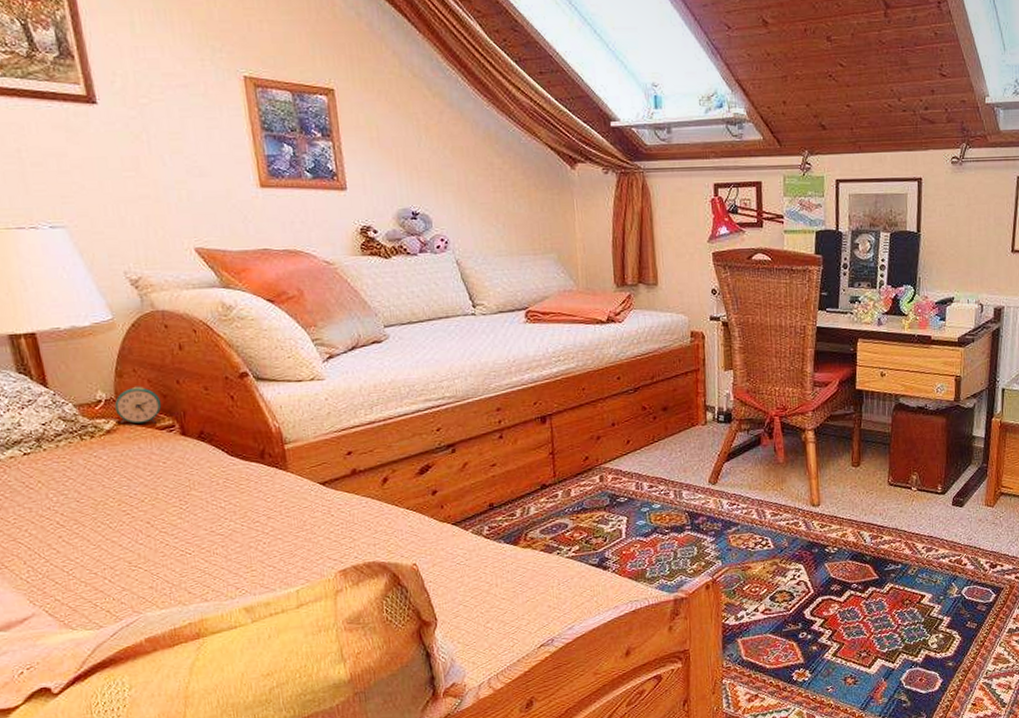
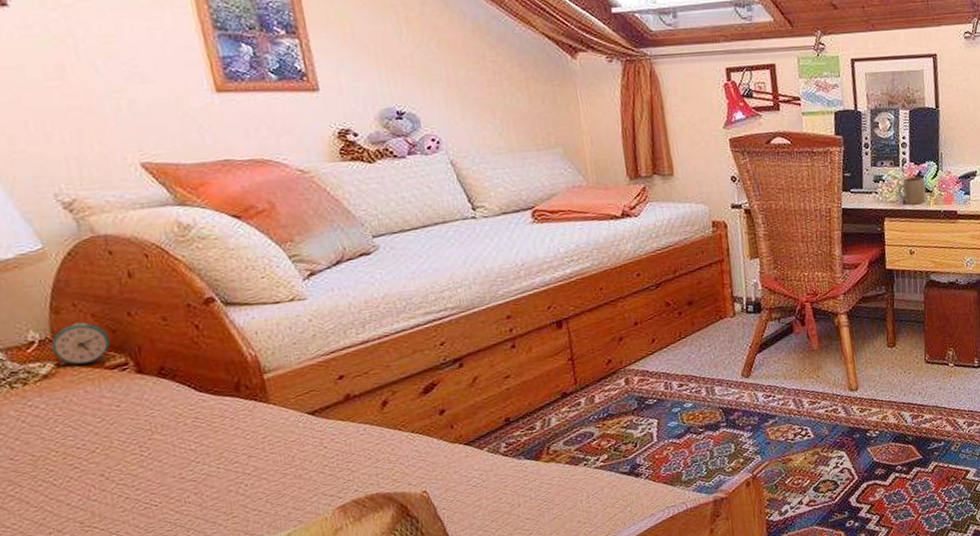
mug: none [874,299,902,327] -> present [898,176,927,205]

